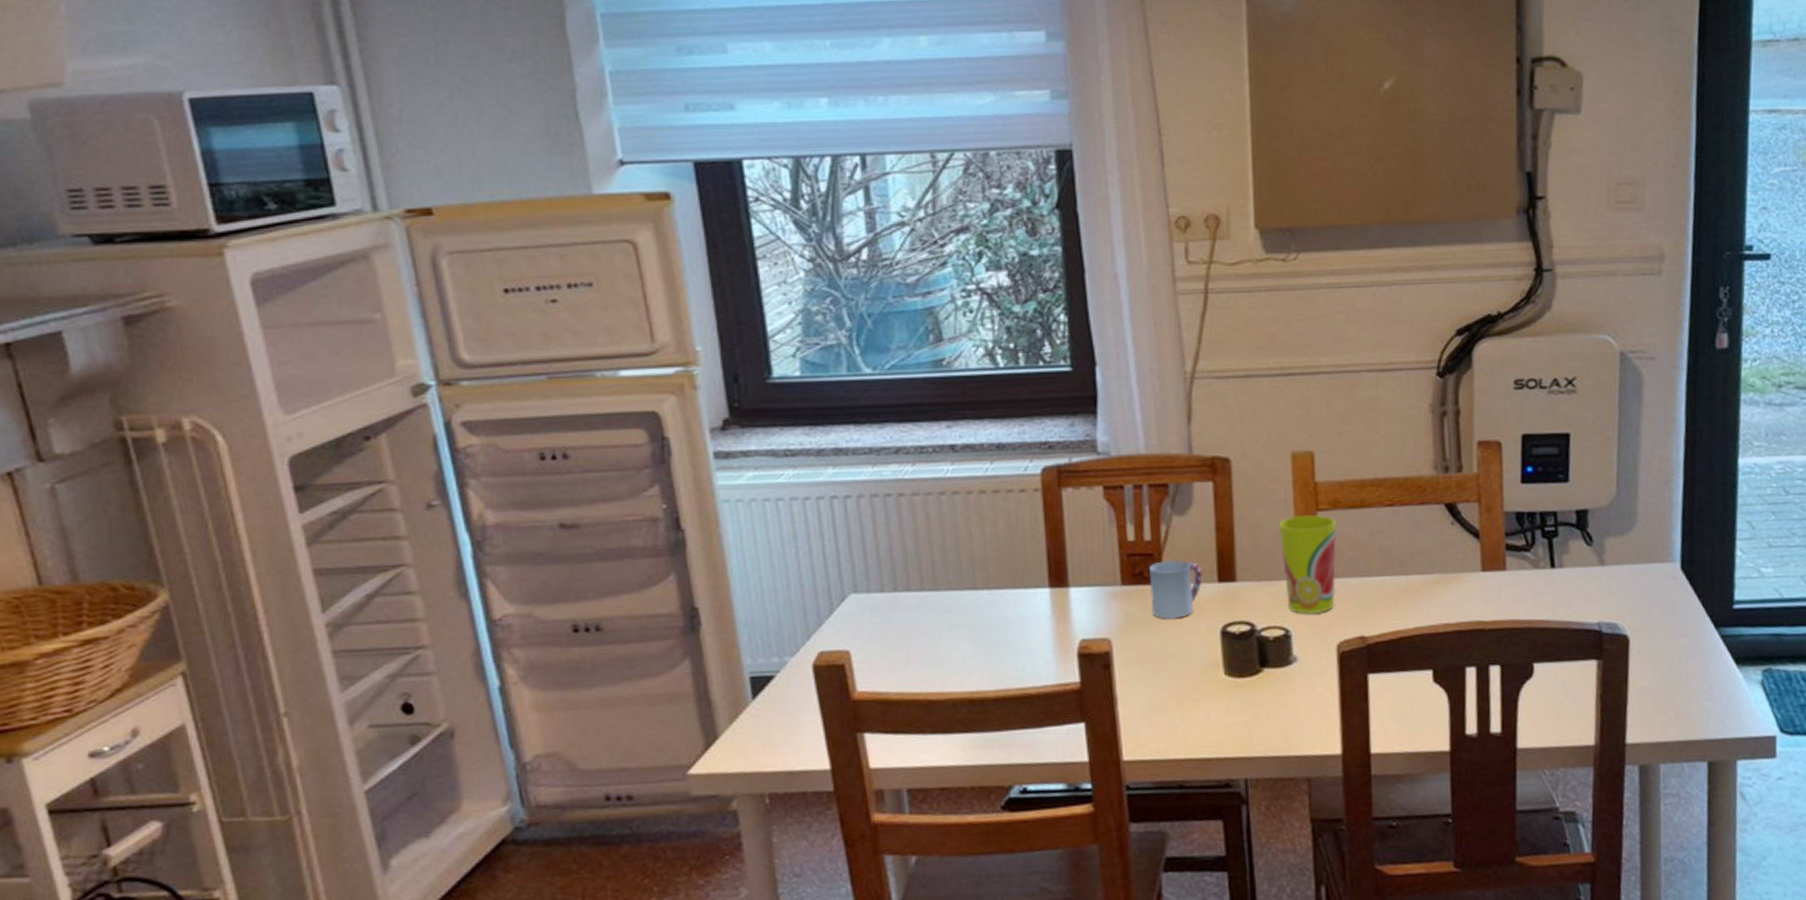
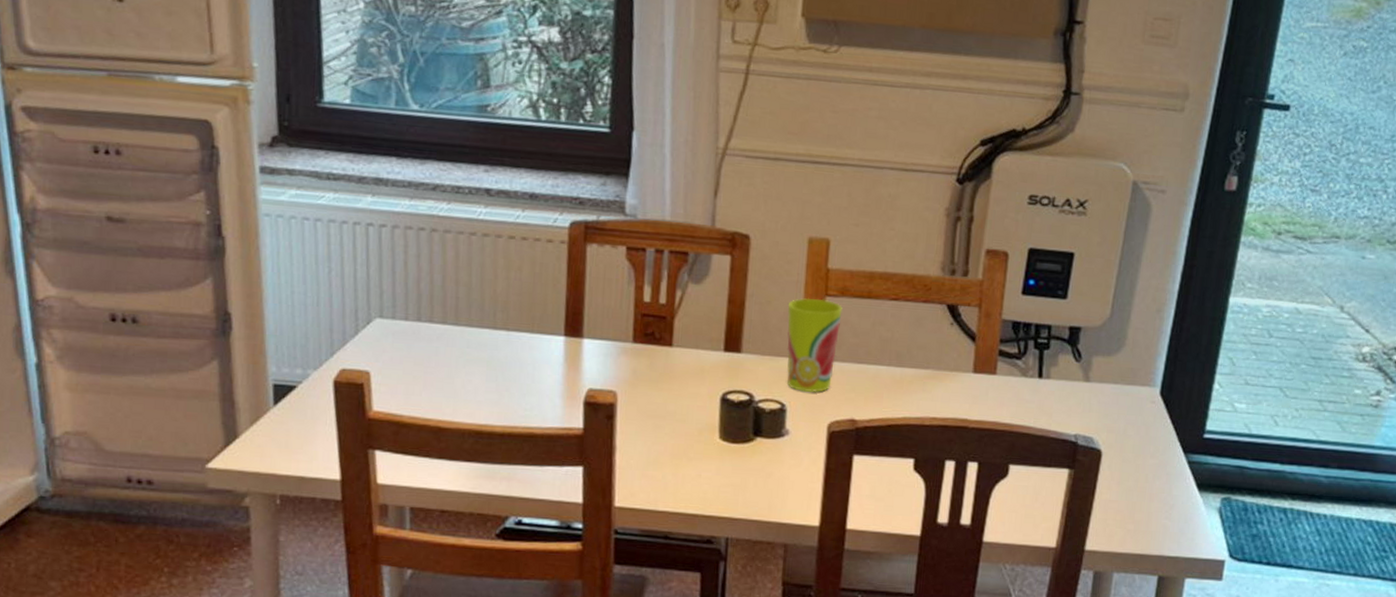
cup: present [1149,559,1203,619] -> none [658,324,711,380]

